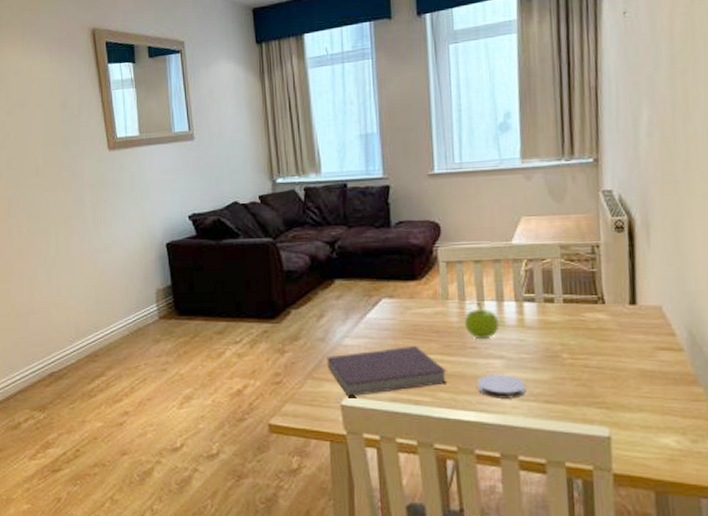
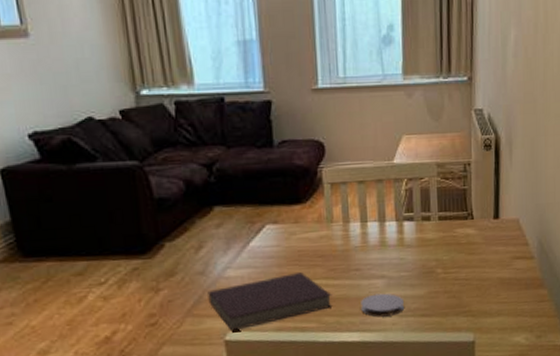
fruit: present [464,301,500,340] -> none [348,223,382,261]

